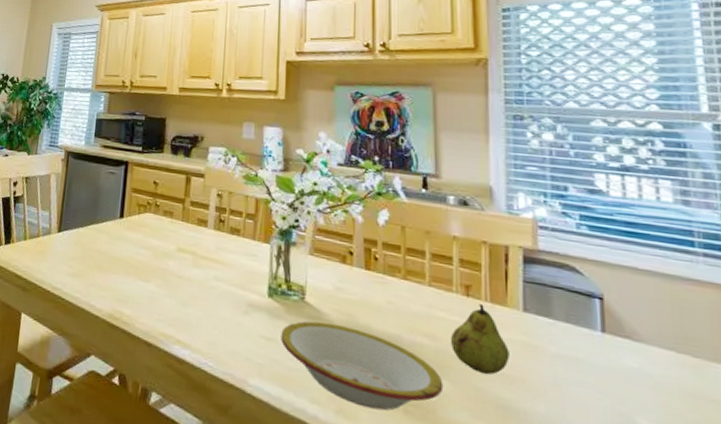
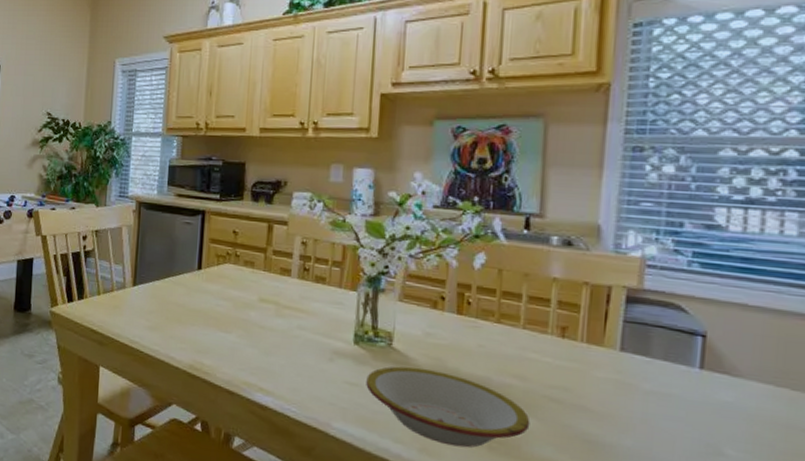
fruit: present [451,303,510,375] -> none [541,344,601,413]

